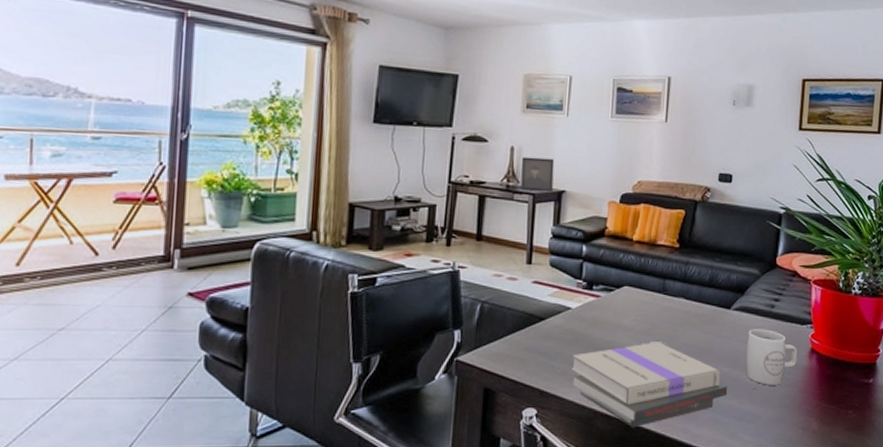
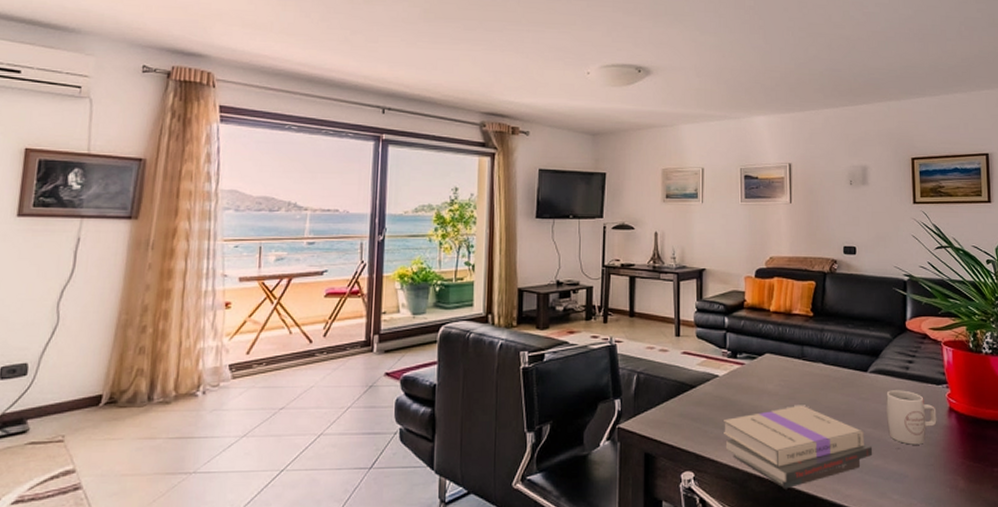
picture frame: present [520,157,555,191] -> none [664,240,694,270]

